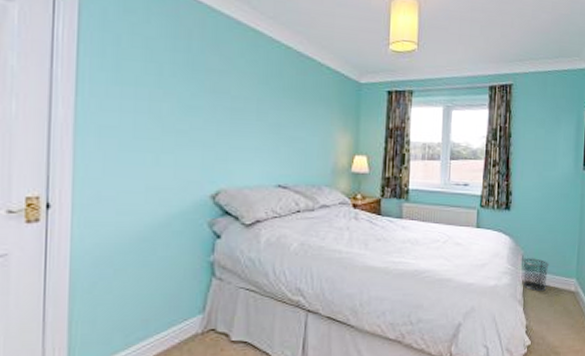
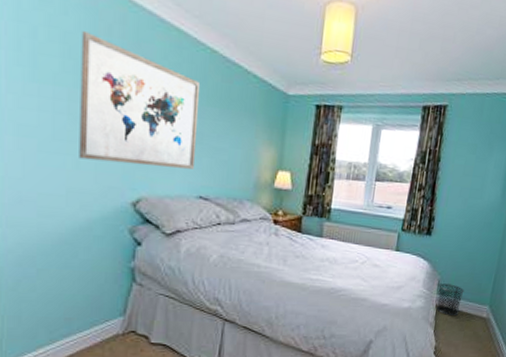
wall art: none [159,37,277,159] -> present [79,31,201,169]

